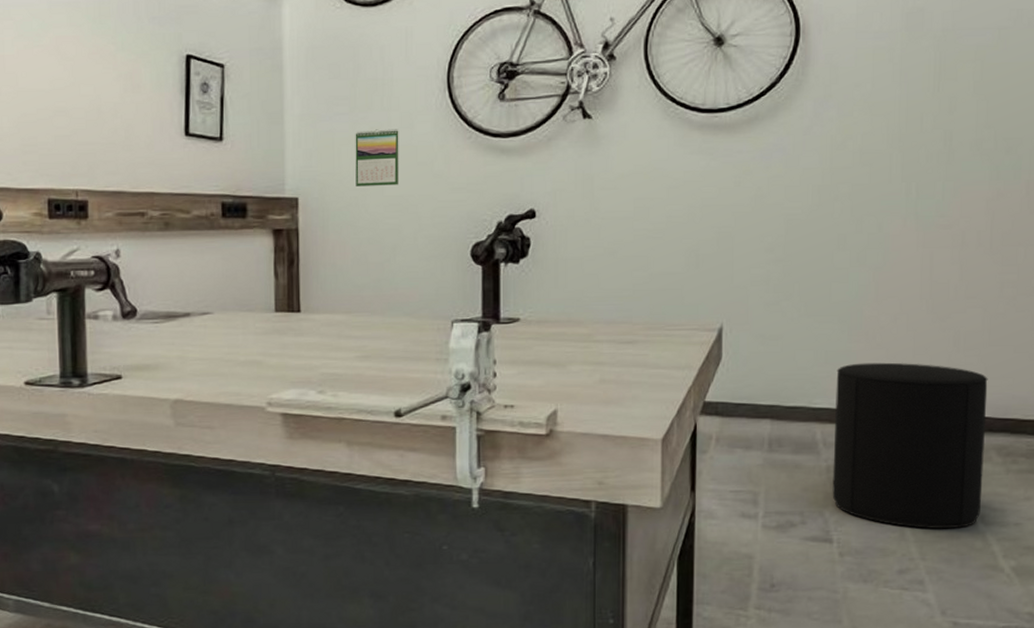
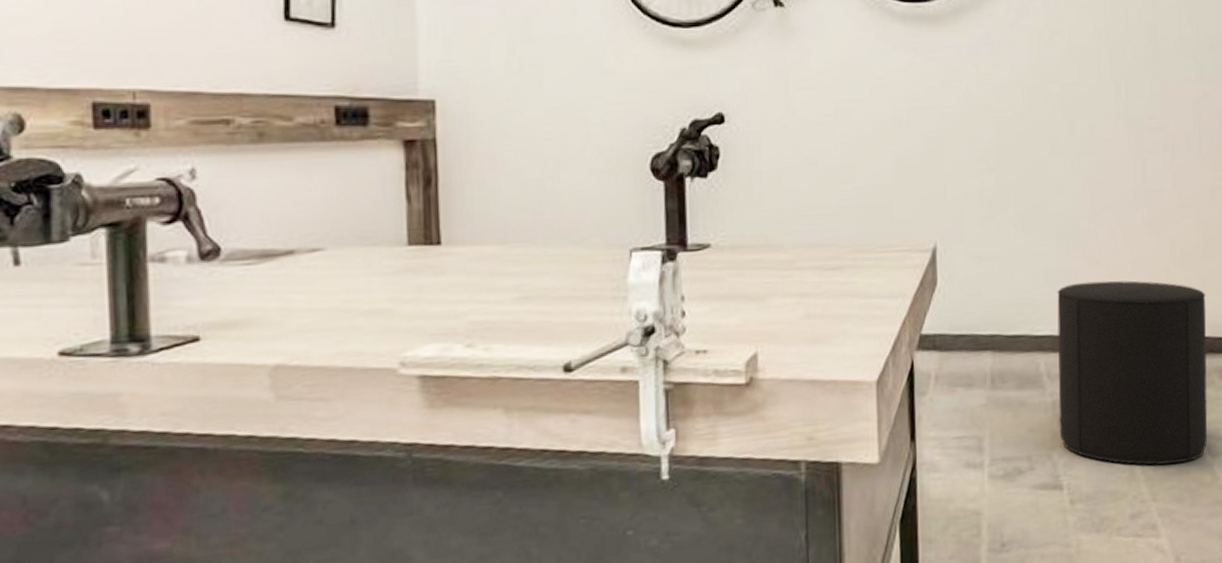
calendar: present [355,129,399,186] -> none [505,15,562,86]

